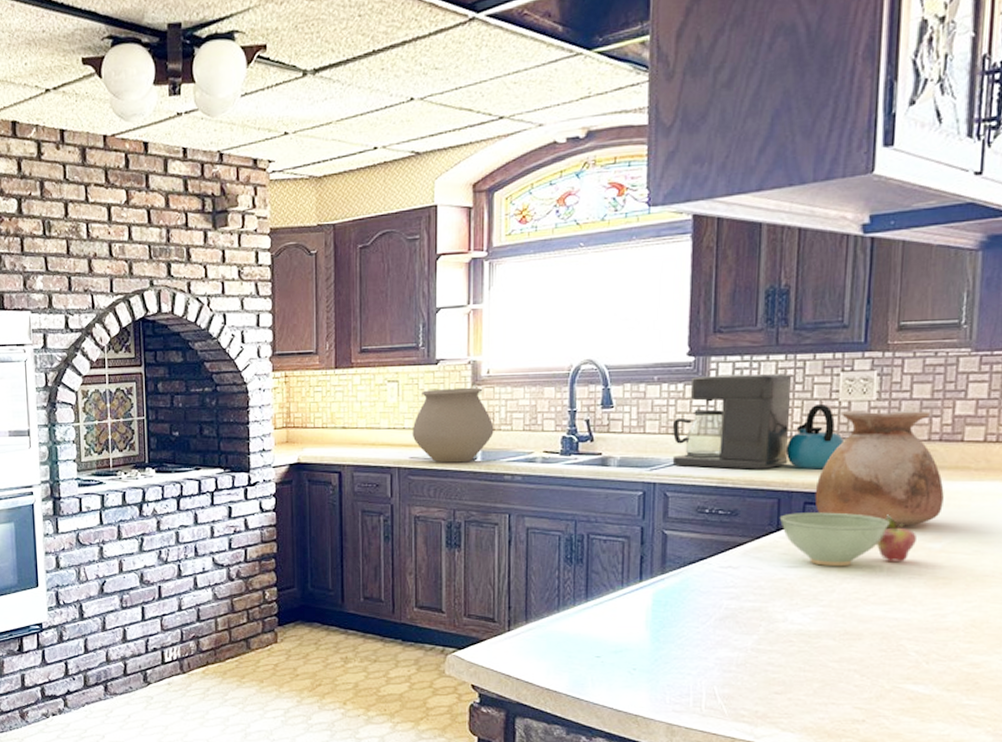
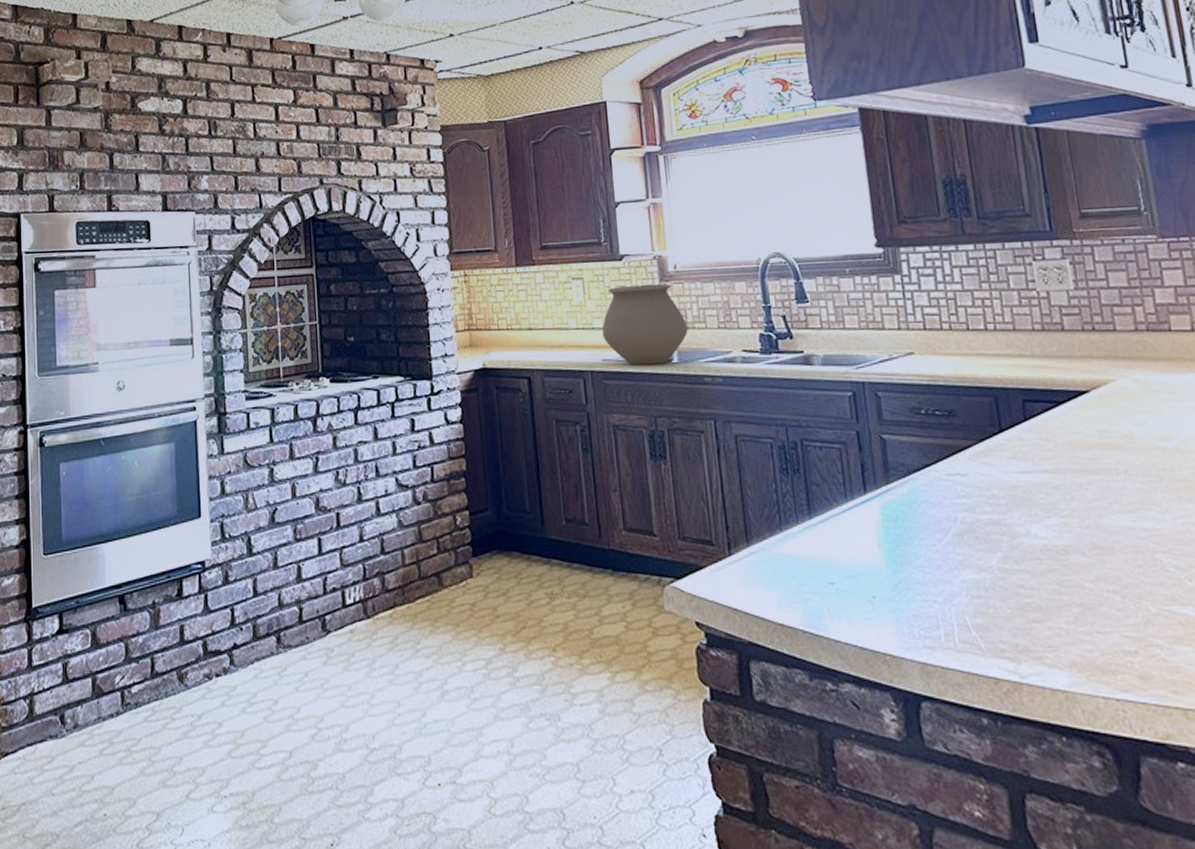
coffee maker: present [672,373,793,470] -> none [872,264,998,366]
bowl: present [779,512,890,567] -> none [999,410,1116,471]
kettle: present [785,405,845,469] -> none [992,295,1051,363]
vase: present [814,409,944,527] -> none [1031,299,1167,425]
fruit: present [877,514,916,561] -> none [1107,411,1148,463]

